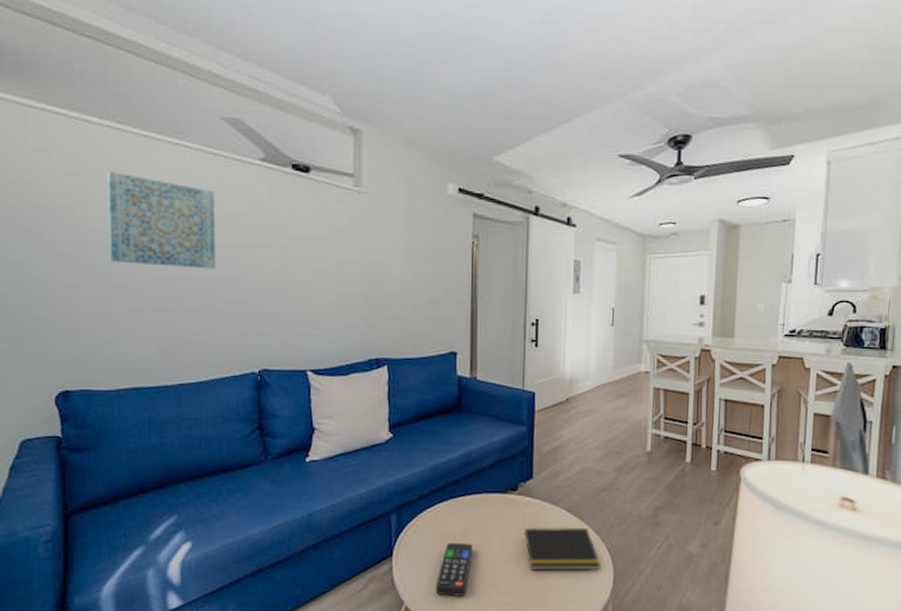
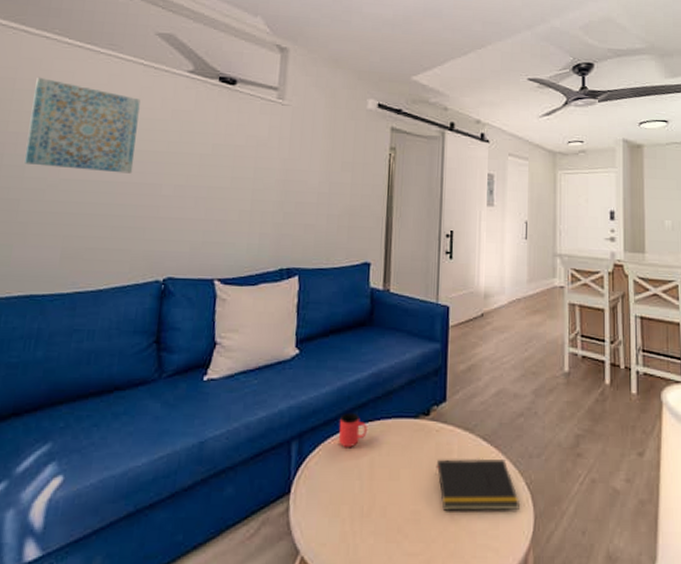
cup: none [434,488,459,518] -> present [339,412,367,447]
remote control: present [436,542,473,596] -> none [337,476,380,543]

